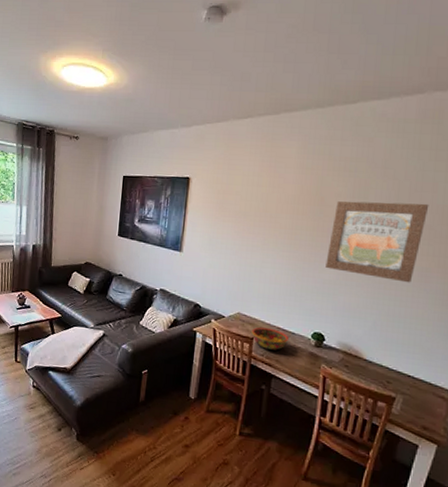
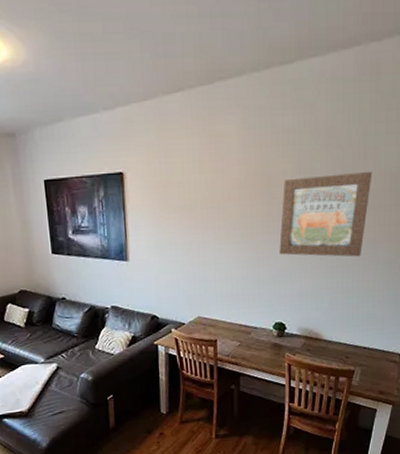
bowl: present [251,327,288,350] -> none [214,326,251,349]

